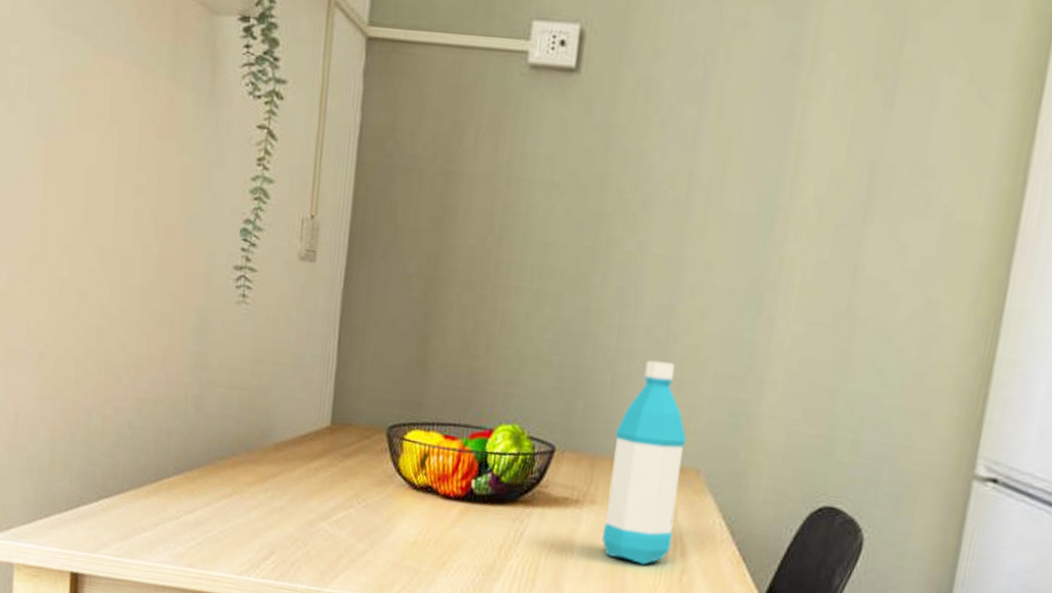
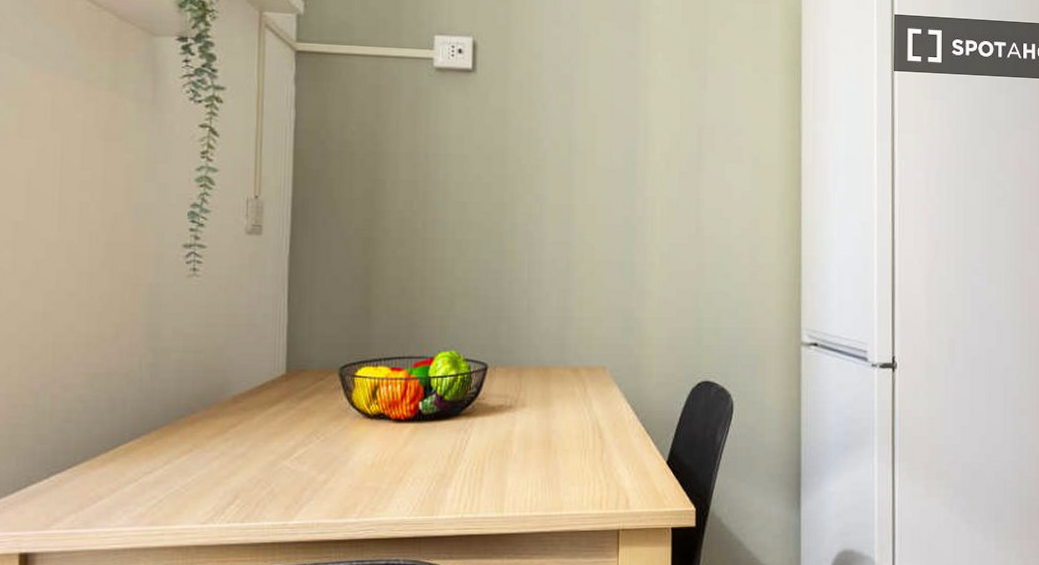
water bottle: present [601,360,686,565] -> none [534,286,592,450]

